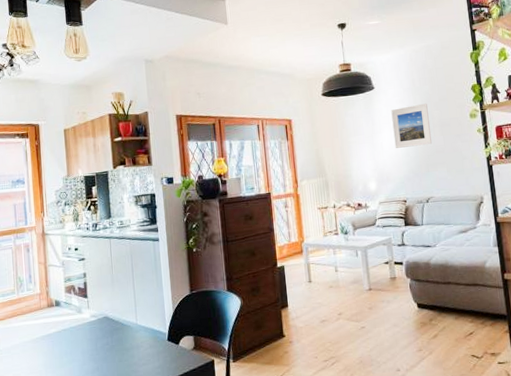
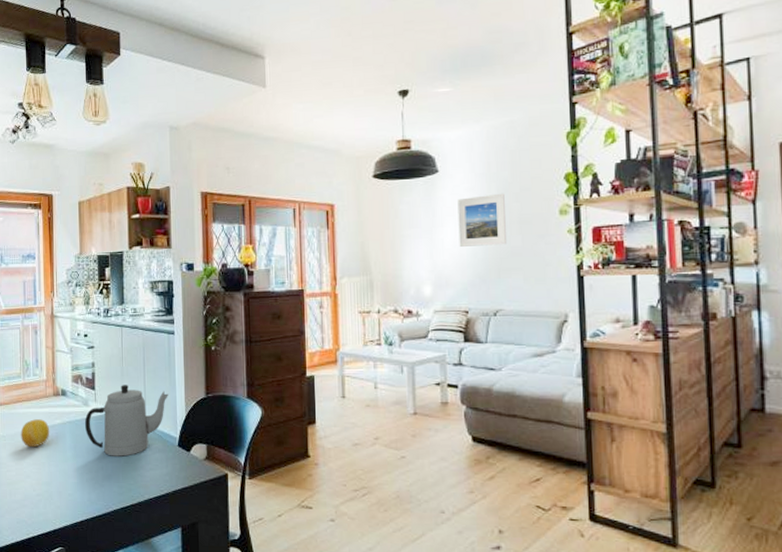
fruit: none [17,330,46,358] -> present [21,419,50,448]
teapot: none [79,290,156,357] -> present [84,385,168,457]

